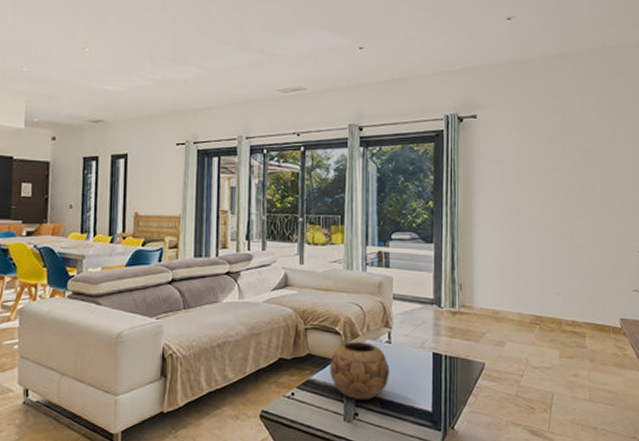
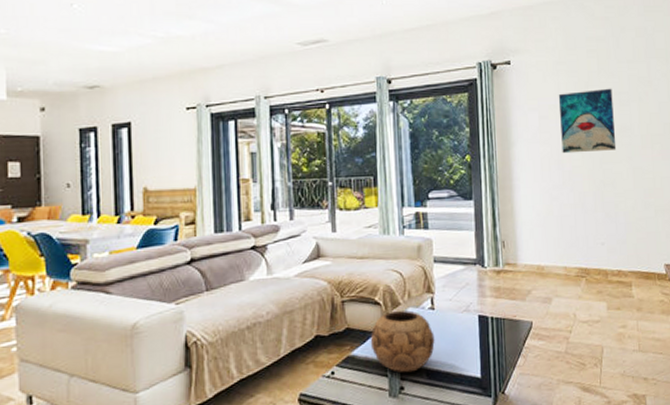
wall art: none [521,145,577,206] -> present [558,88,617,154]

